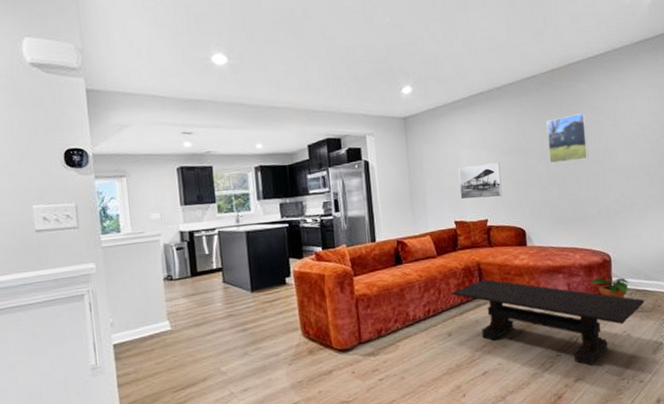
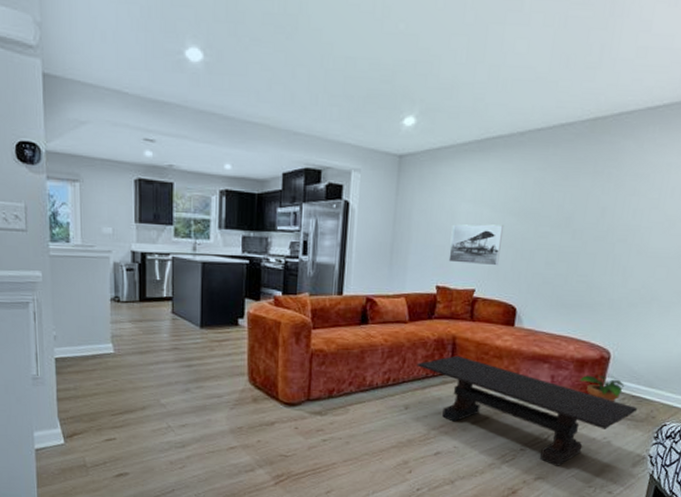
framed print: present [546,112,589,164] -> none [564,178,624,236]

